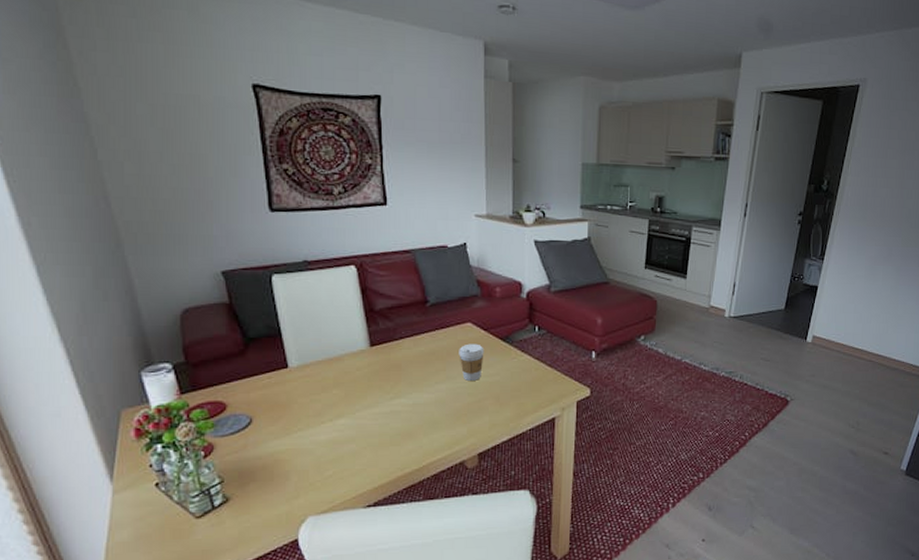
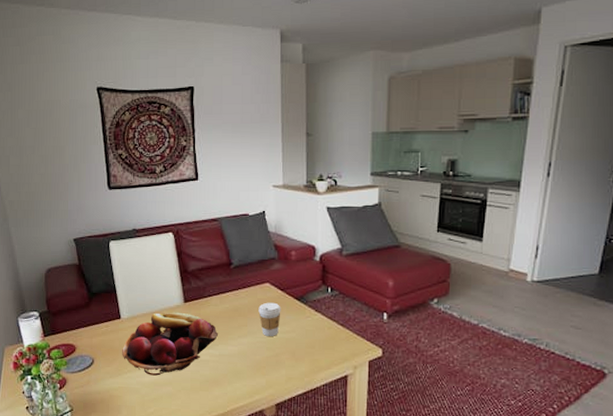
fruit basket: none [290,358,413,433] -> present [122,312,219,376]

